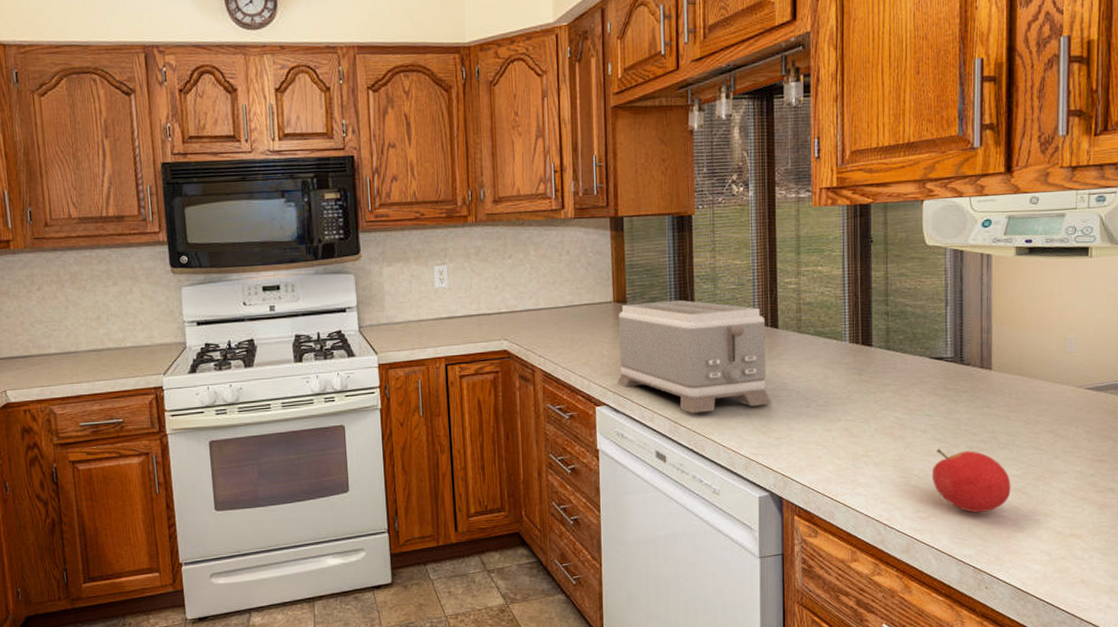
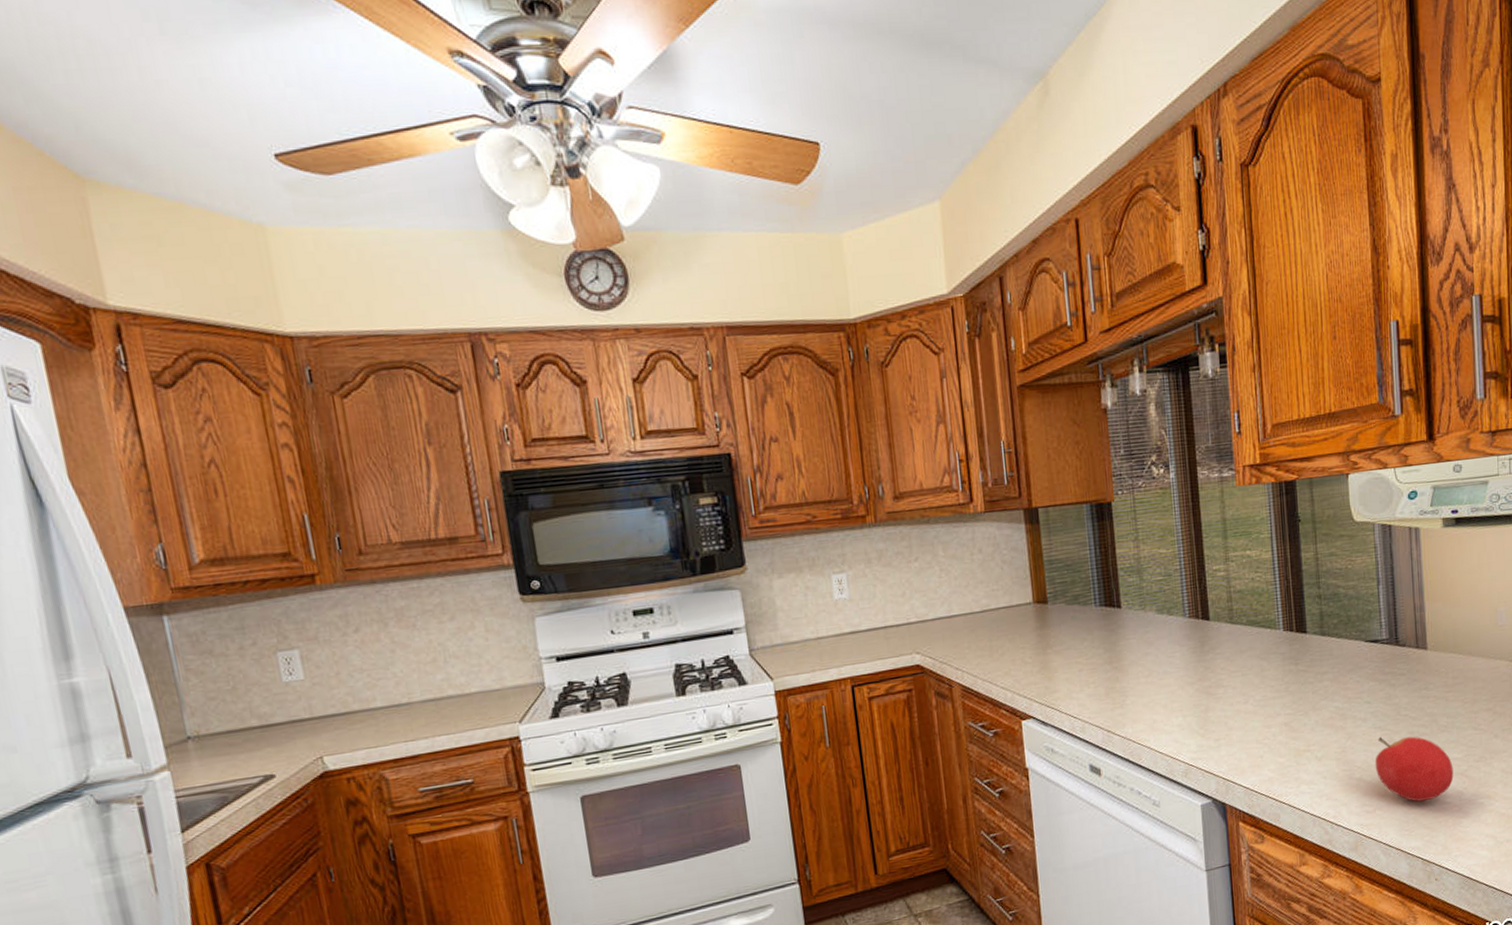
toaster: present [617,300,773,414] -> none [1040,596,1209,720]

